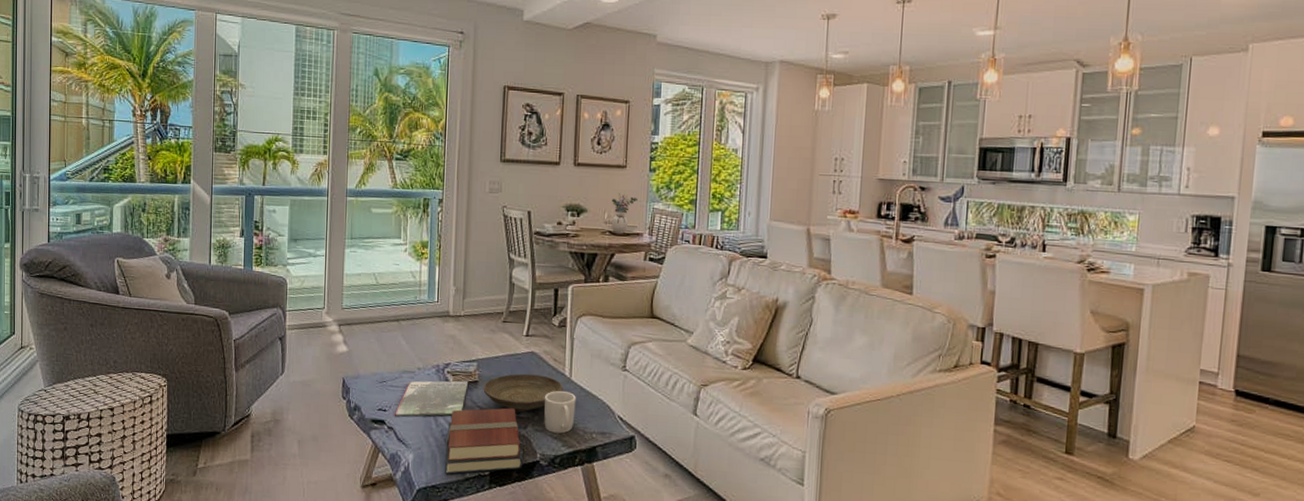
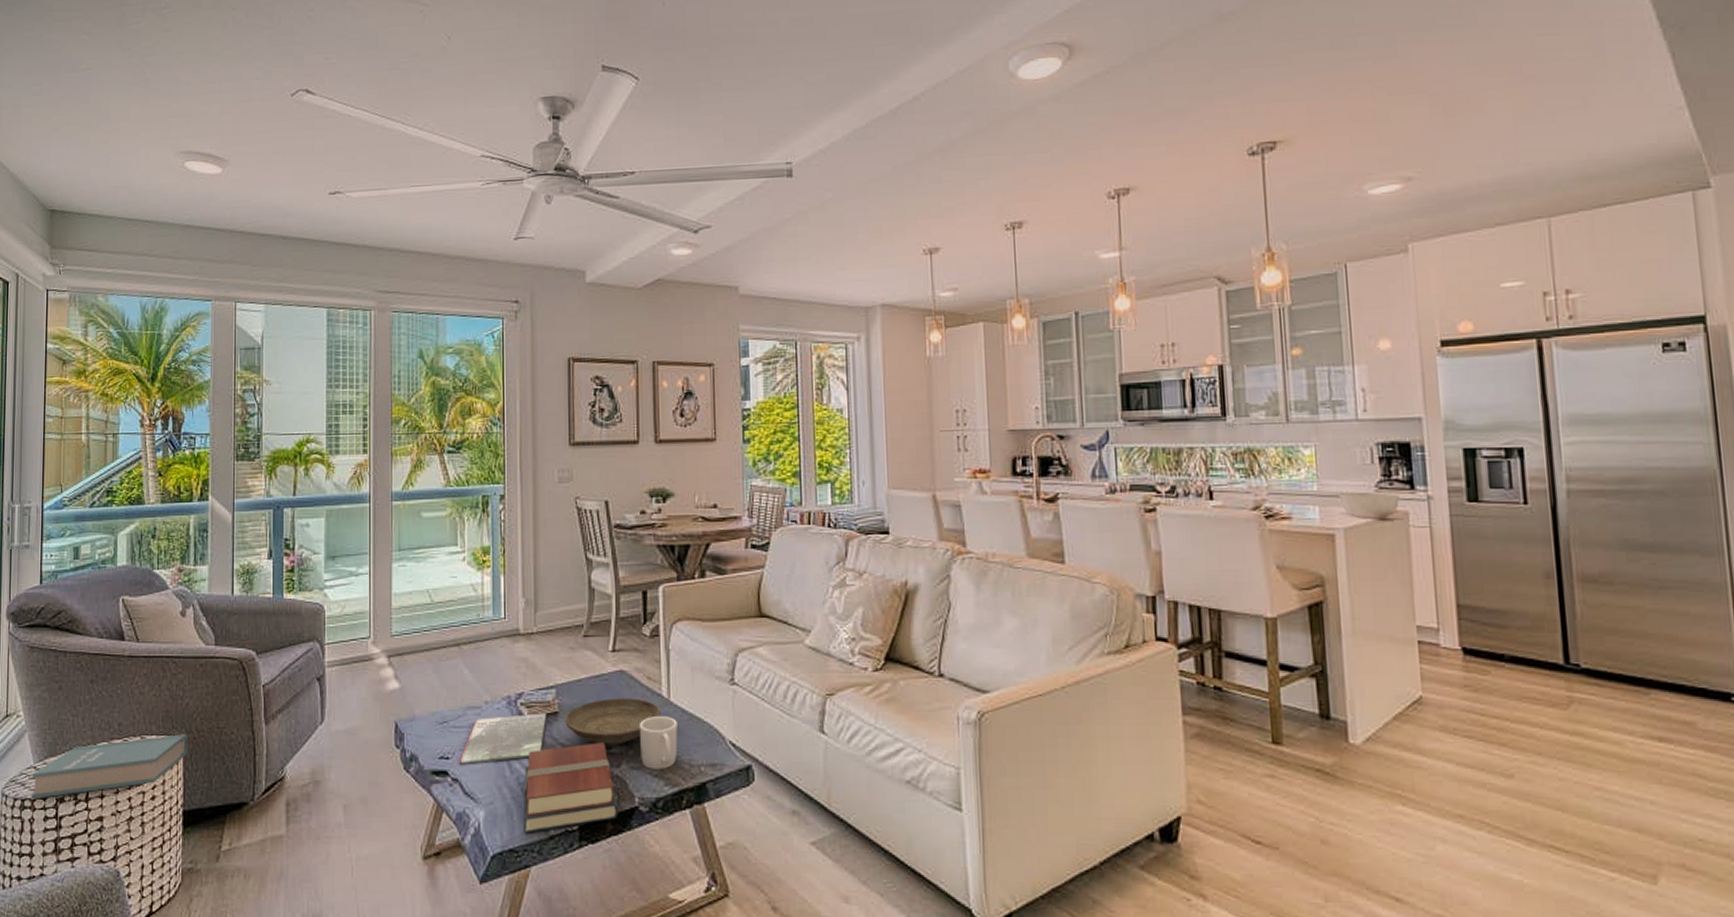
book: none [42,373,172,416] -> present [31,734,188,800]
bouquet: present [611,191,638,234] -> none [702,468,732,519]
bowl: none [1152,255,1204,281] -> present [1338,493,1400,520]

